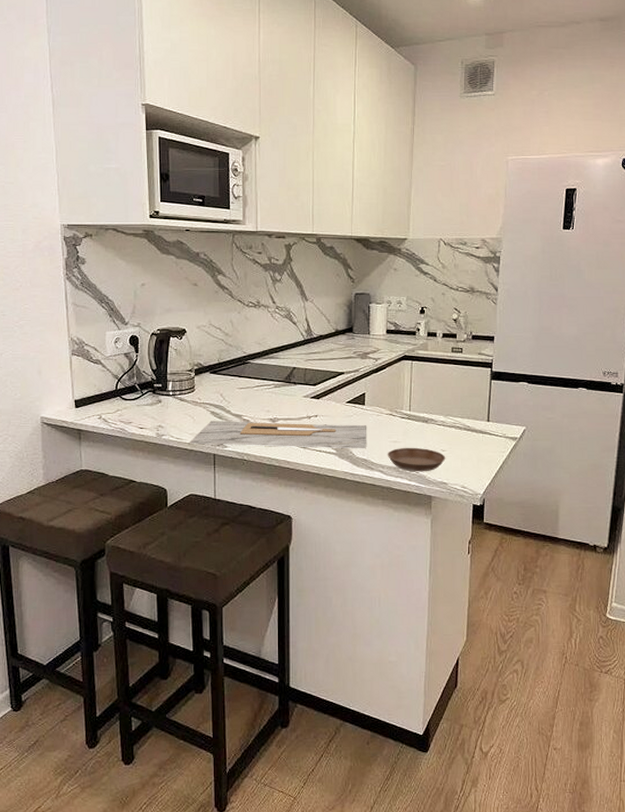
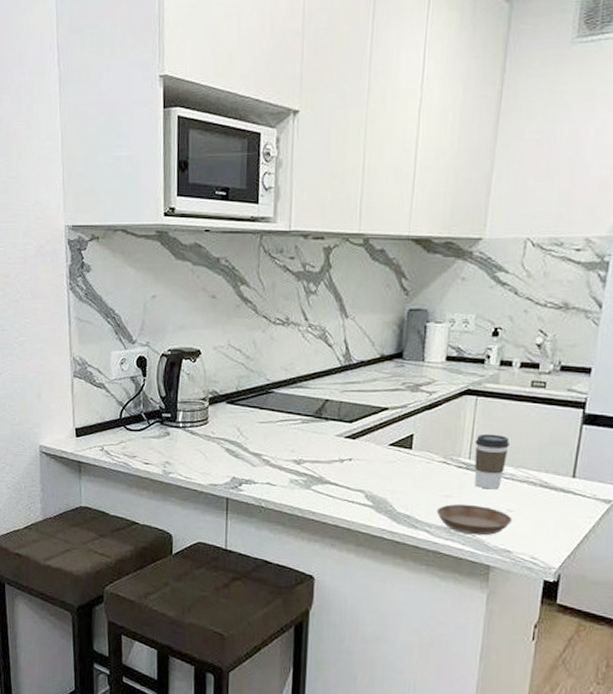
cutting board: present [189,421,366,449] -> none [199,459,412,503]
coffee cup: none [413,390,439,434] -> present [474,433,510,490]

